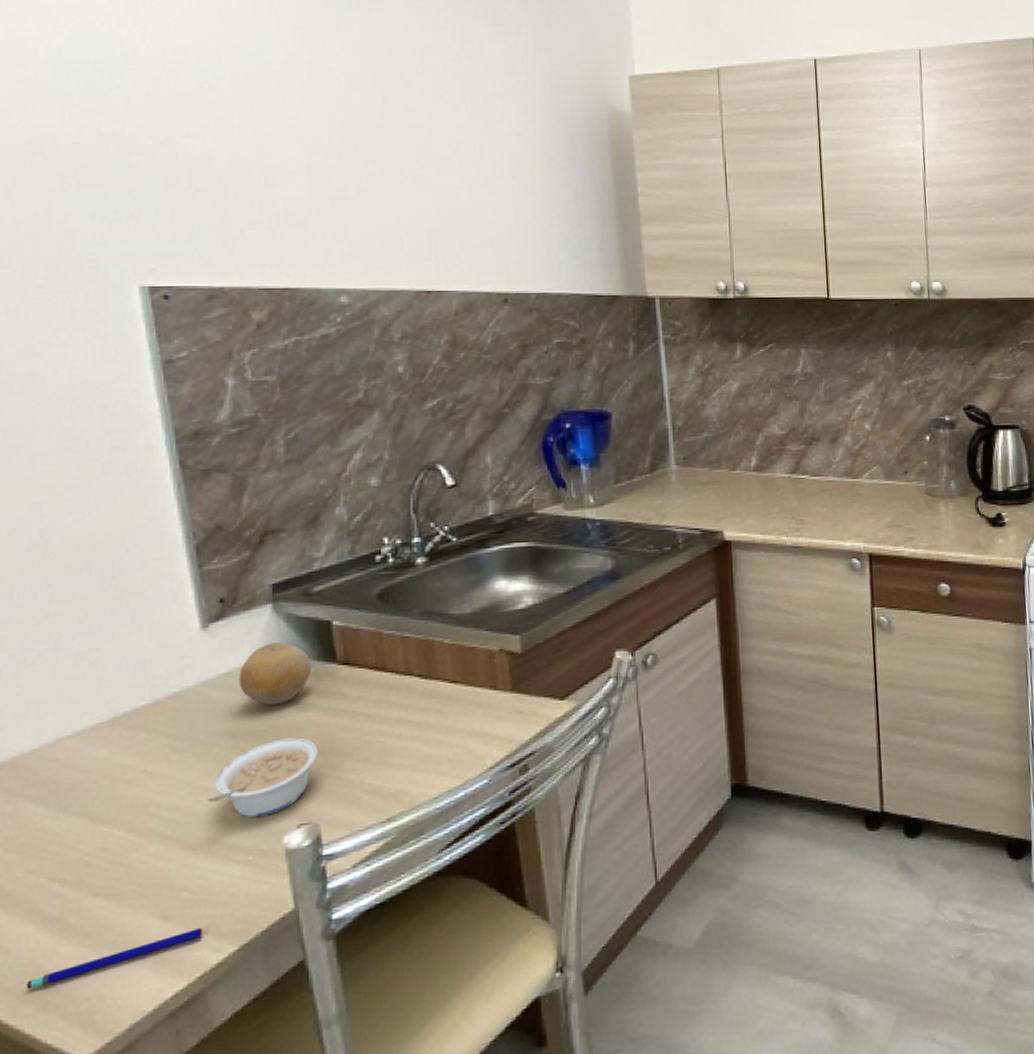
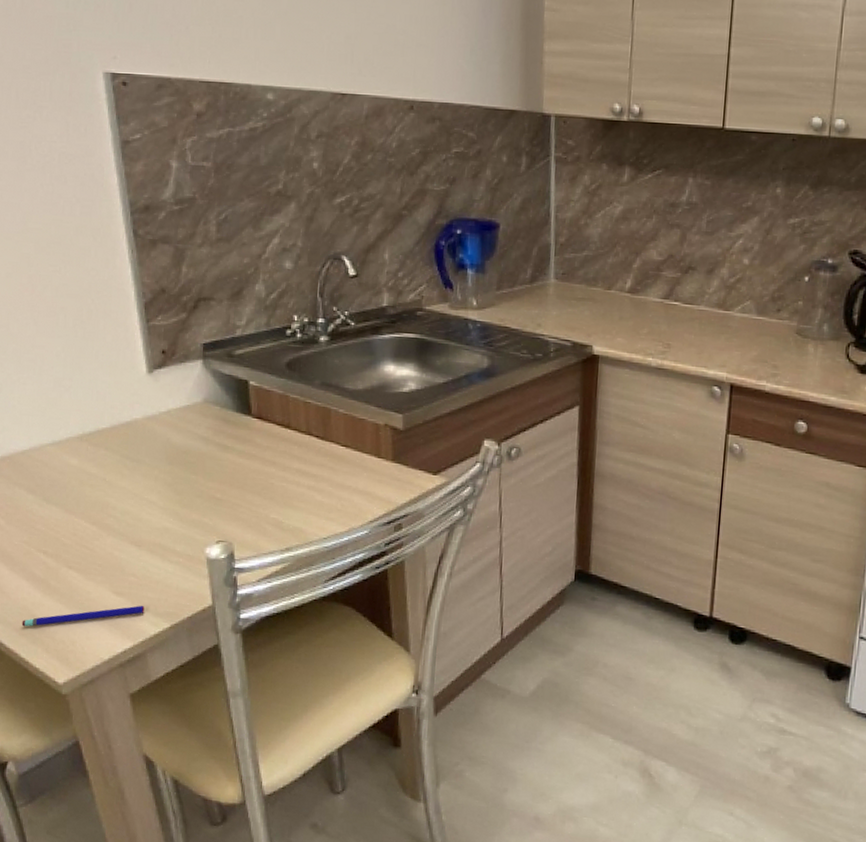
legume: present [207,737,318,819] -> none [149,471,234,531]
fruit: present [238,642,311,705] -> none [175,392,232,443]

